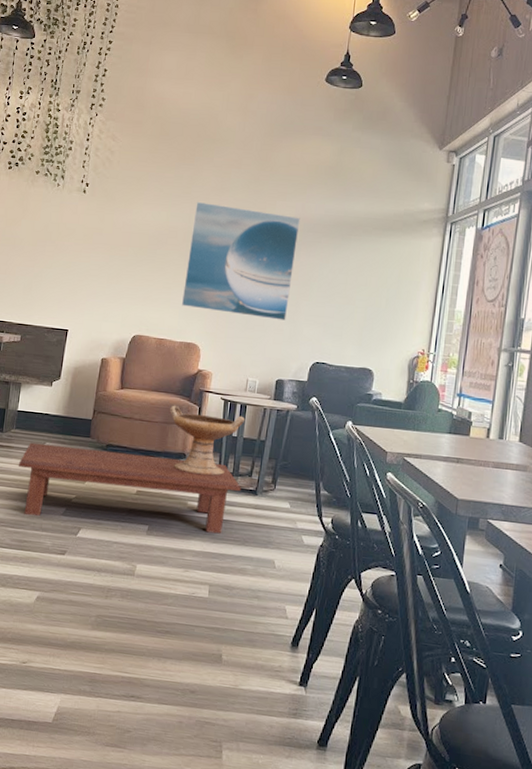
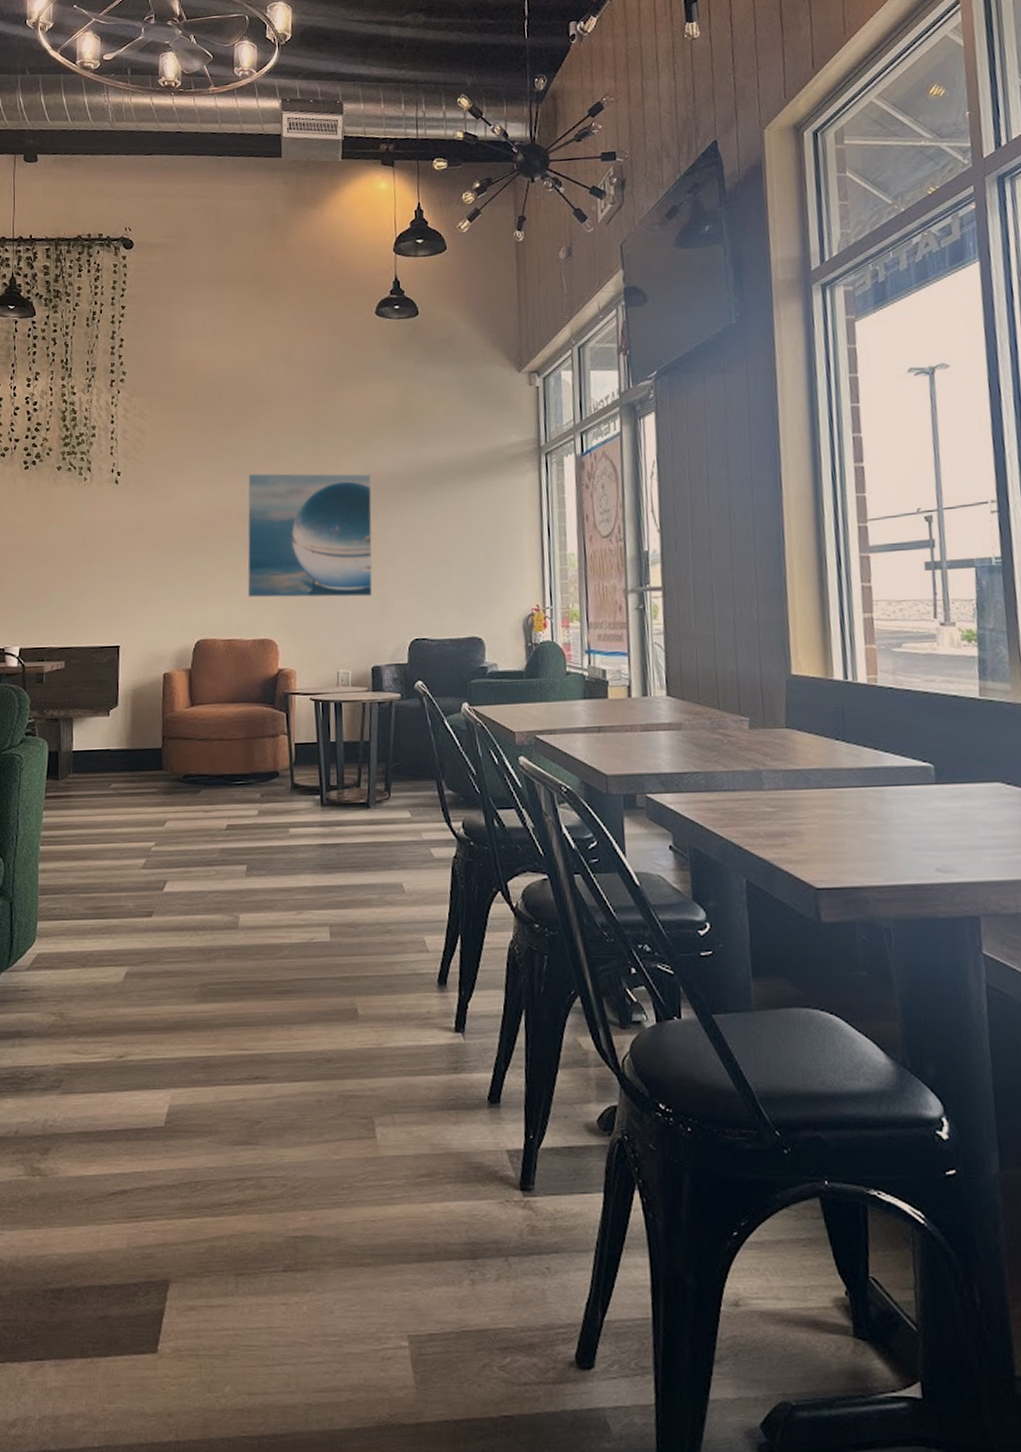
coffee table: present [19,442,241,534] -> none [83,777,350,876]
decorative bowl: present [170,405,245,476] -> none [252,715,343,795]

